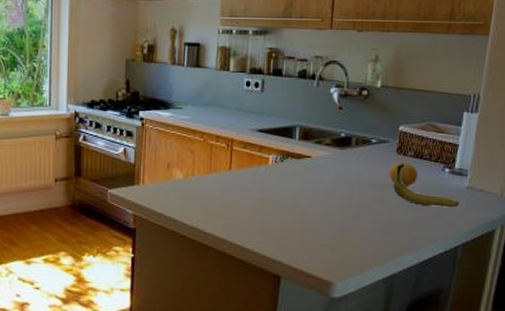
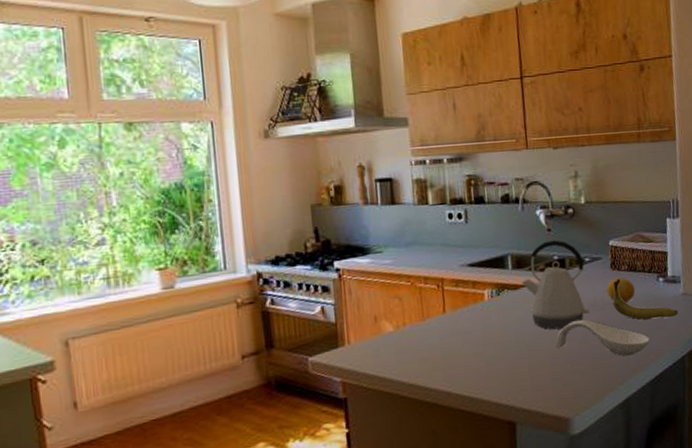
kettle: none [305,118,370,201] -> present [521,240,590,330]
spoon rest: none [329,195,426,237] -> present [555,319,651,356]

